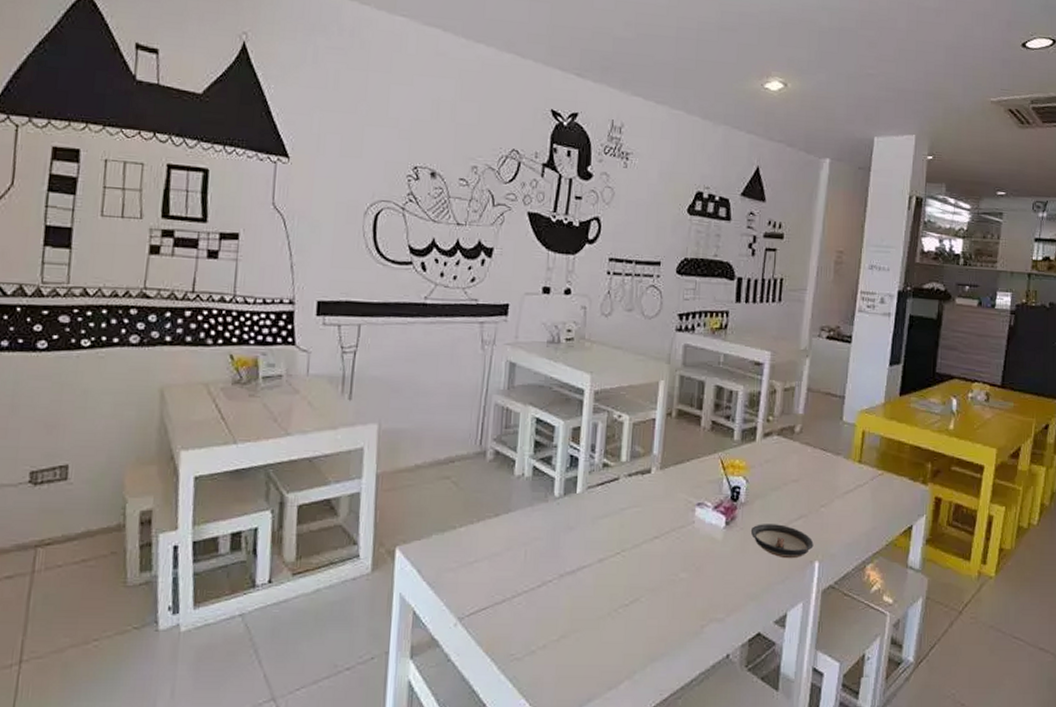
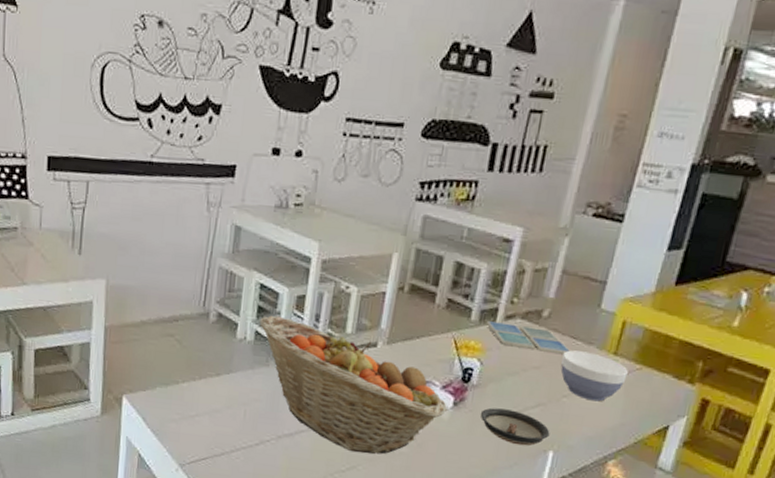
fruit basket: none [537,449,721,584] -> present [259,315,448,455]
drink coaster: none [747,439,823,467] -> present [486,320,571,355]
bowl: none [816,462,872,509] -> present [560,350,628,402]

